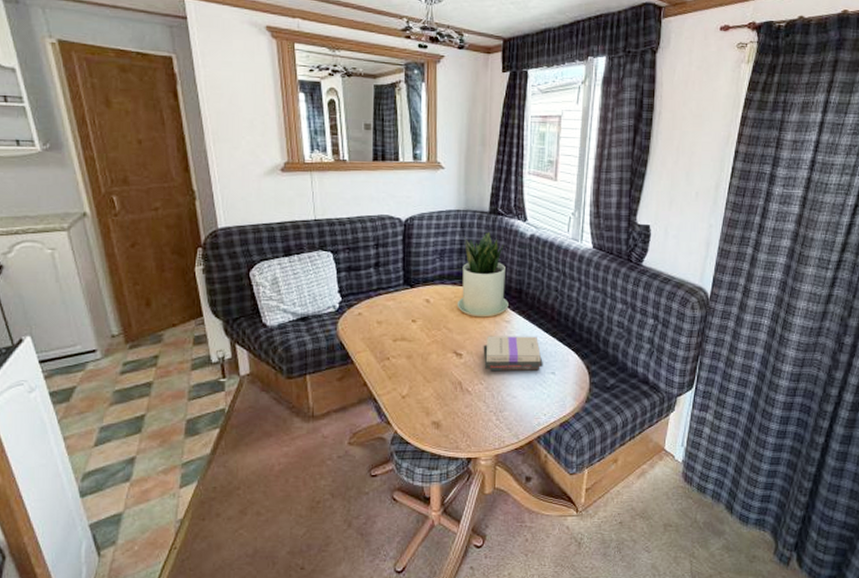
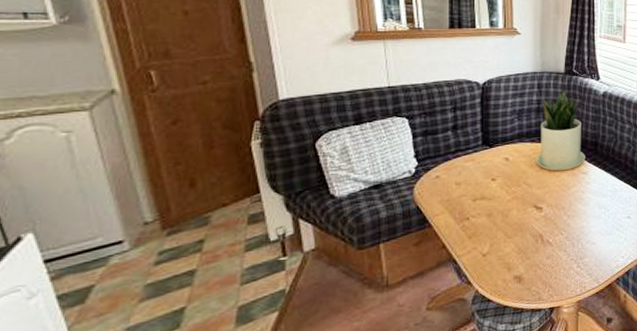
books: present [483,336,543,372] -> none [562,184,619,222]

